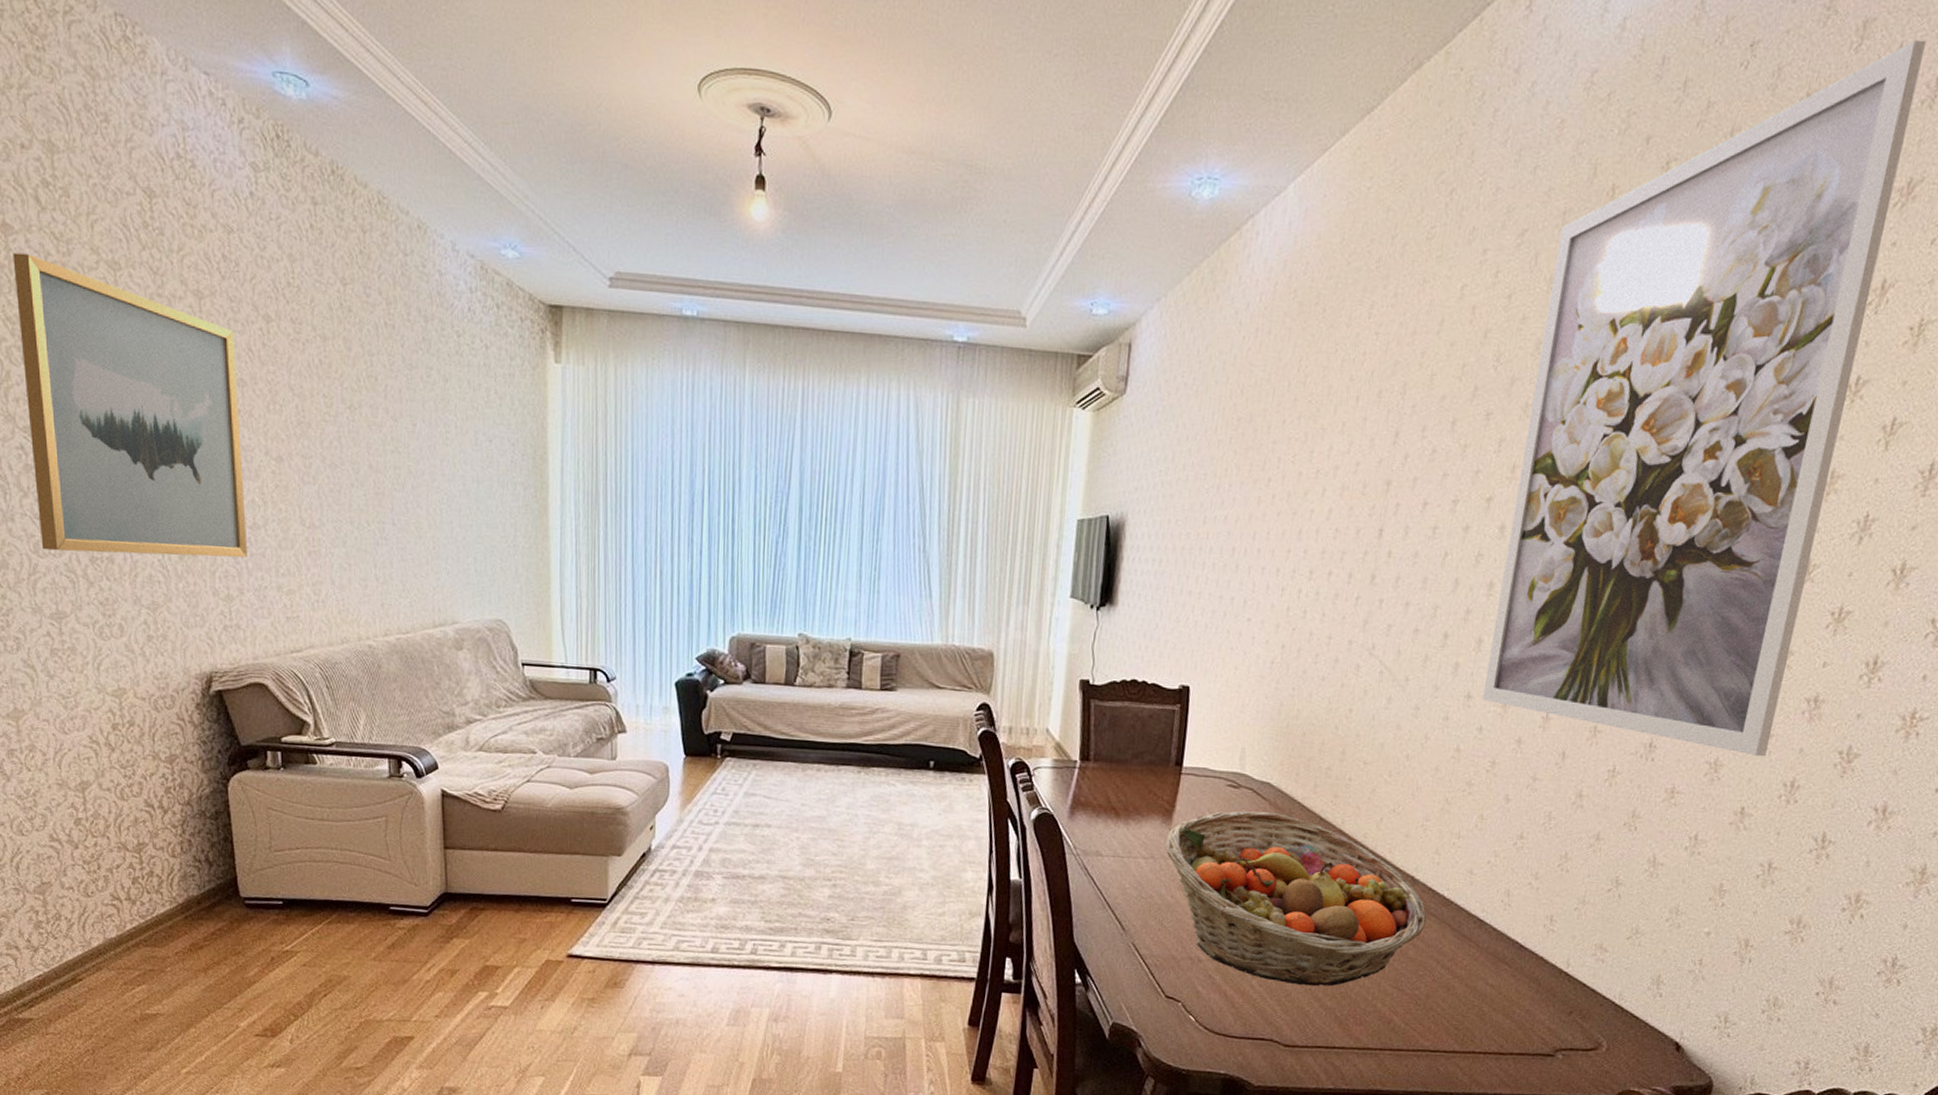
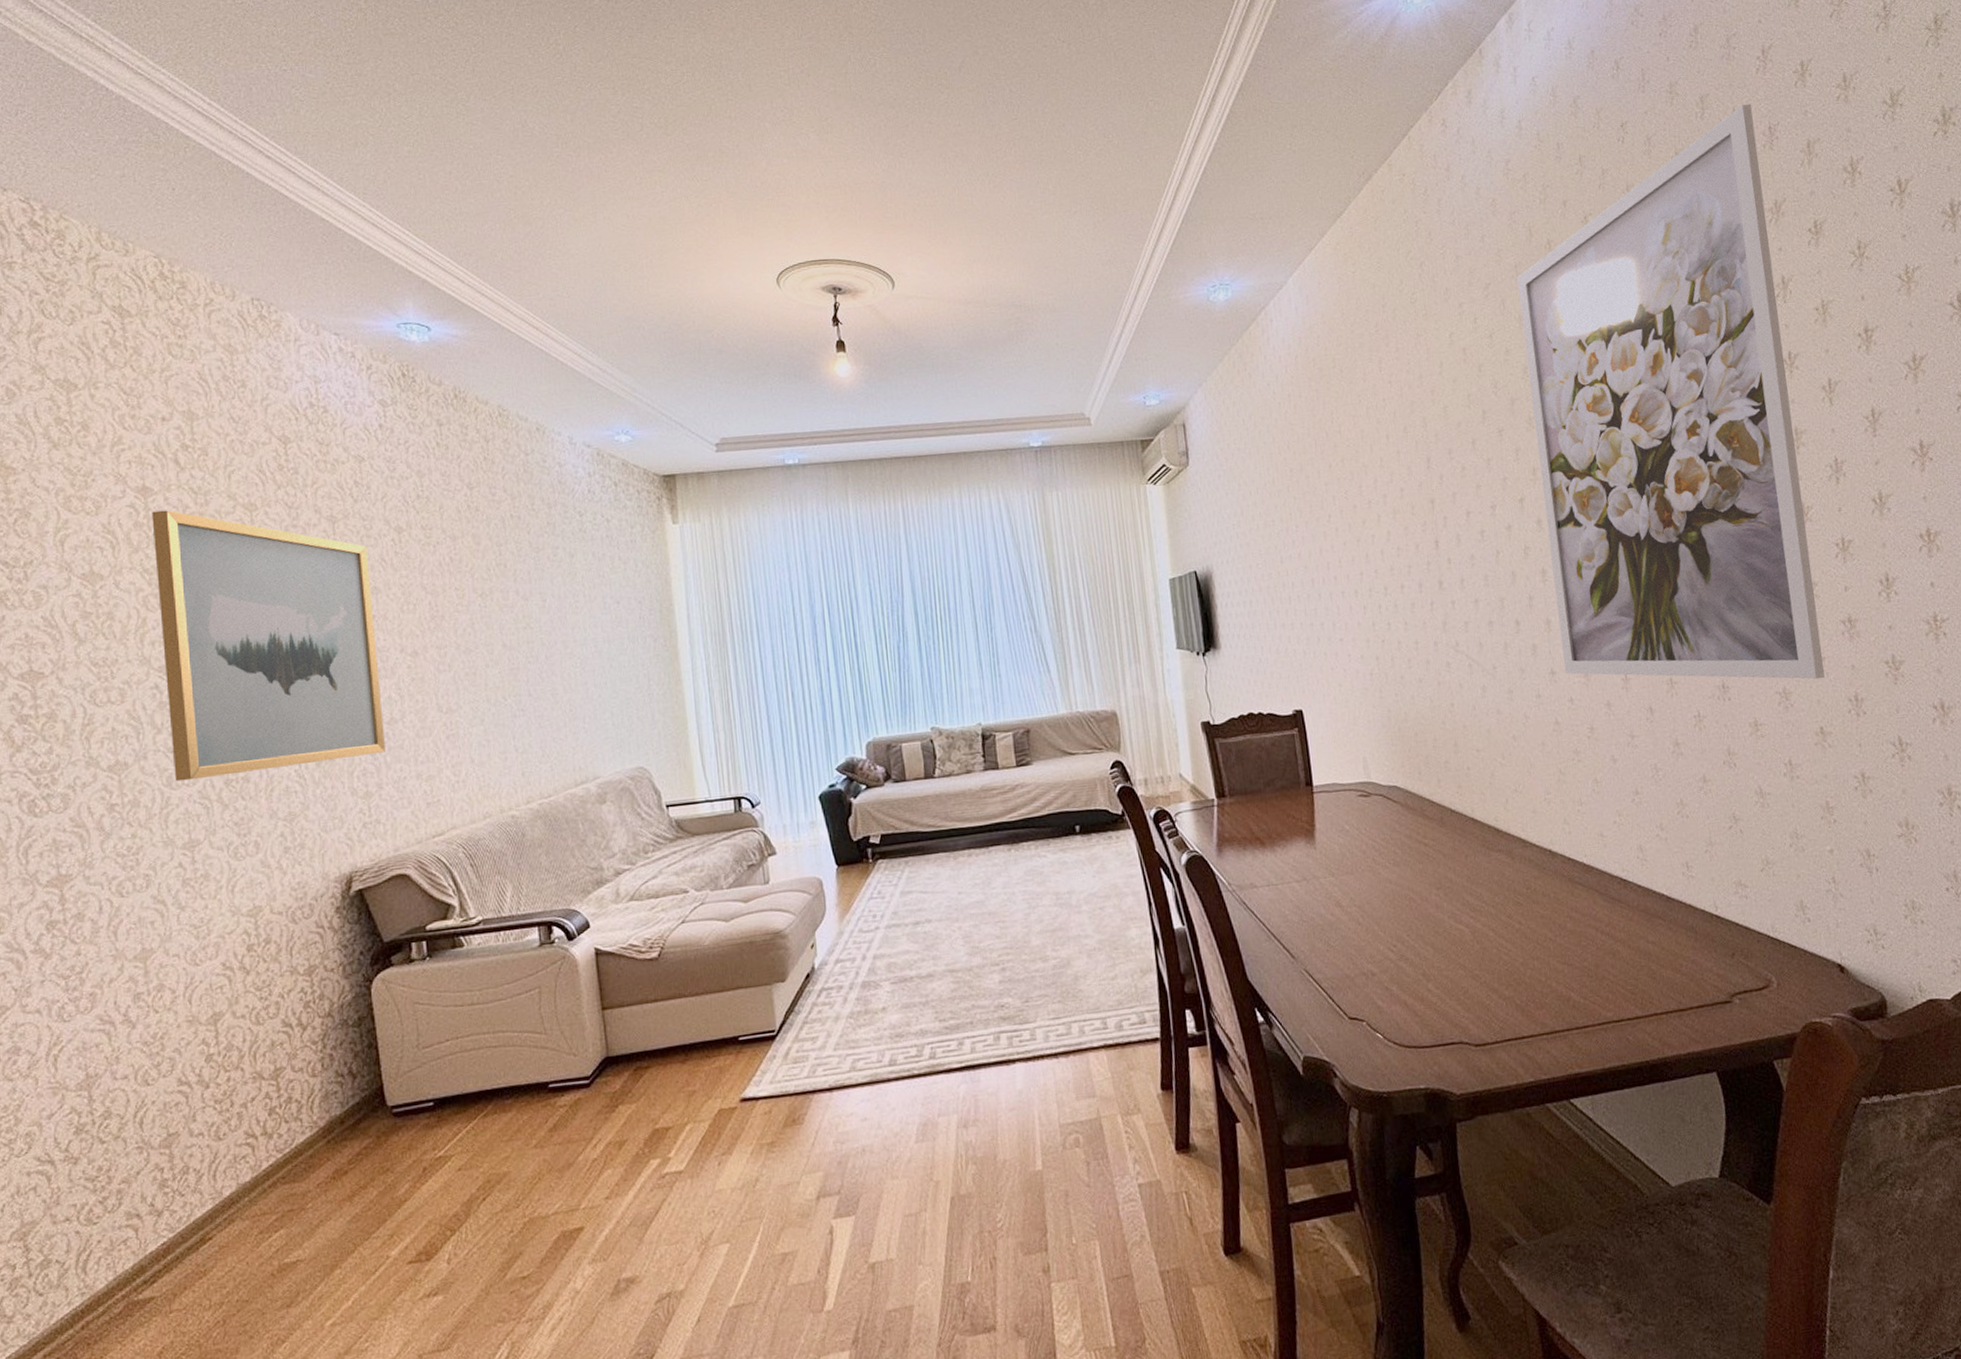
fruit basket: present [1165,810,1426,987] -> none [1313,813,1575,981]

